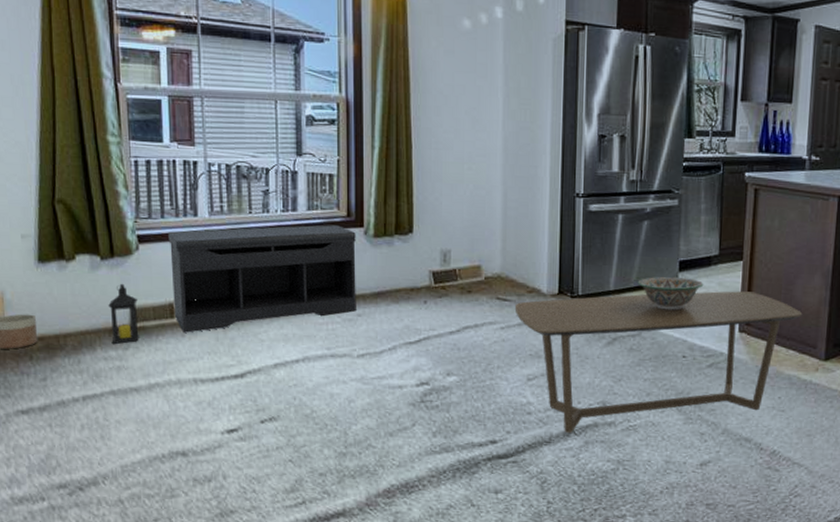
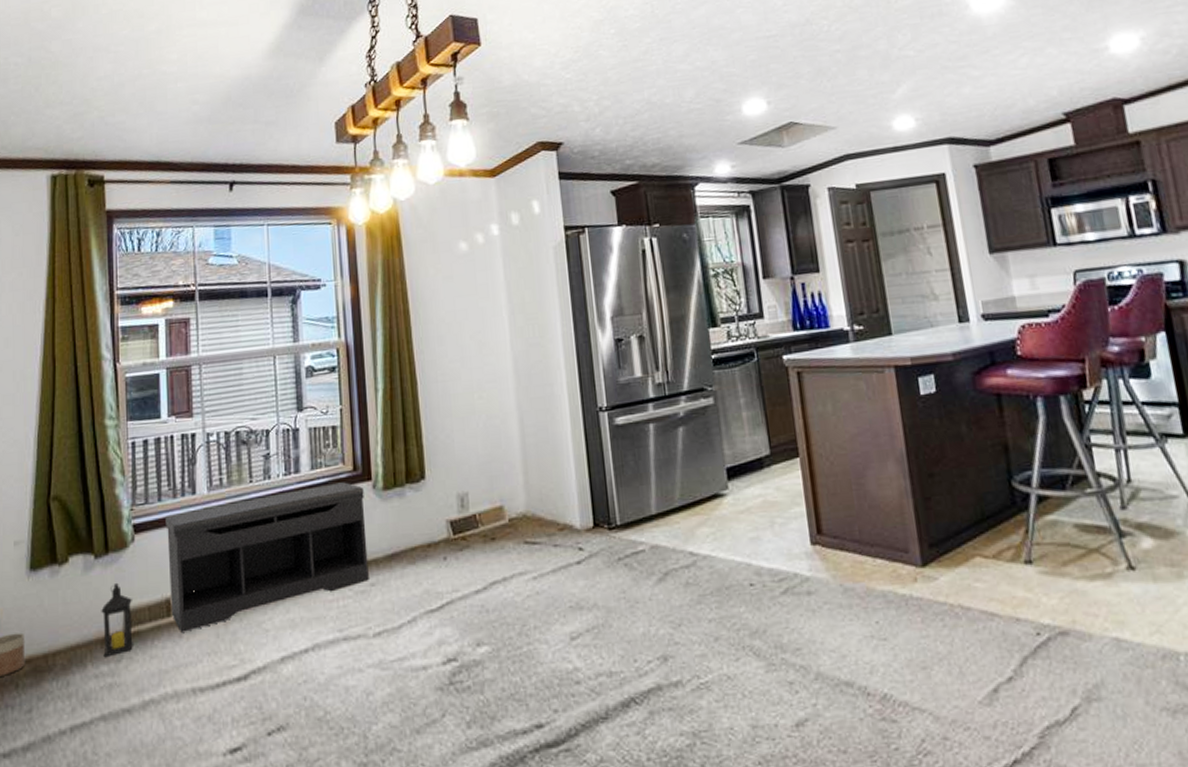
coffee table: present [514,291,803,433] -> none [546,493,883,703]
decorative bowl: present [637,276,704,311] -> none [682,487,760,530]

